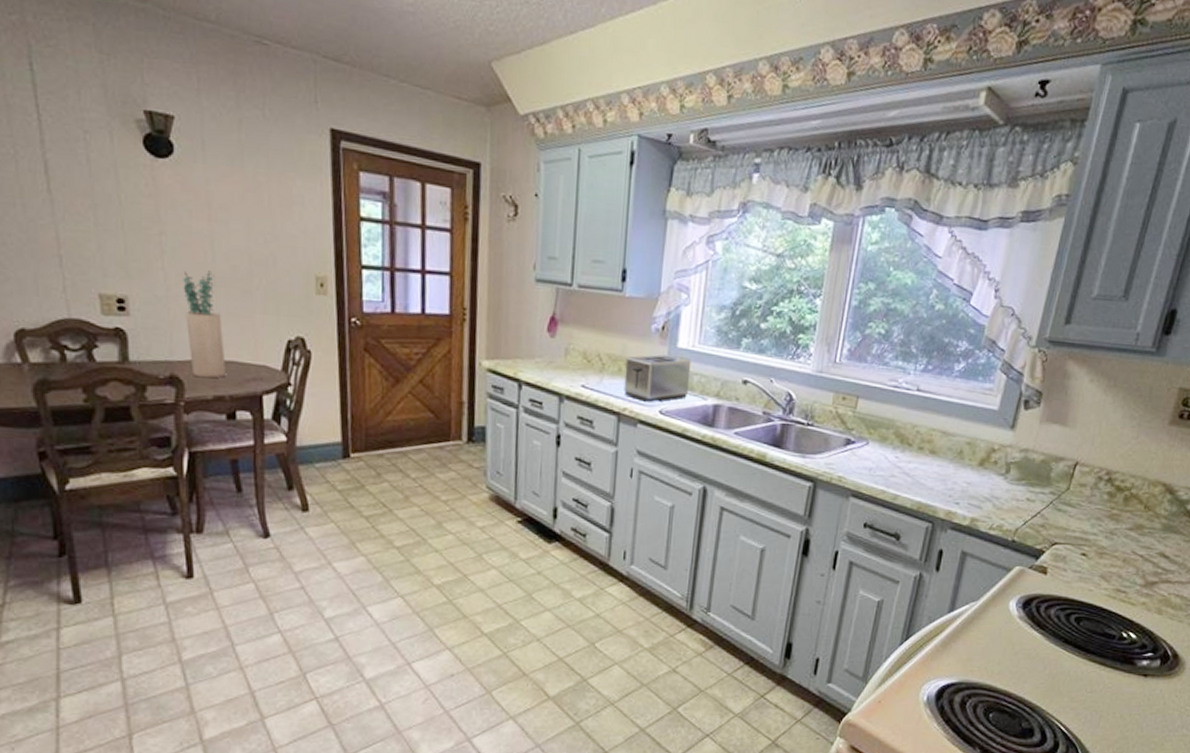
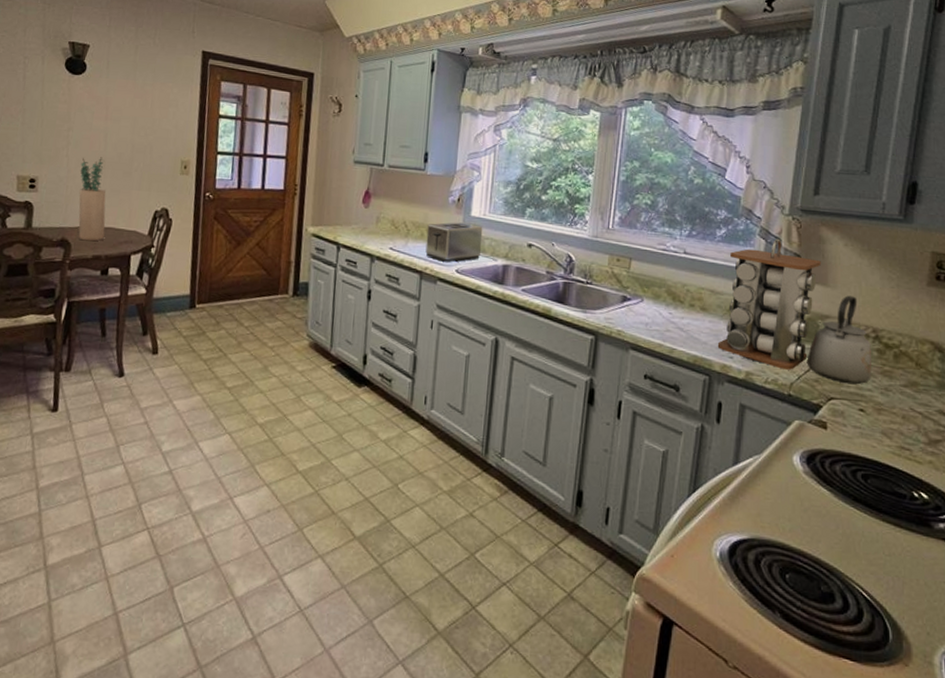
spice rack: none [944,373,1063,515] -> present [717,238,821,370]
kettle: none [1034,436,1103,529] -> present [806,295,873,385]

